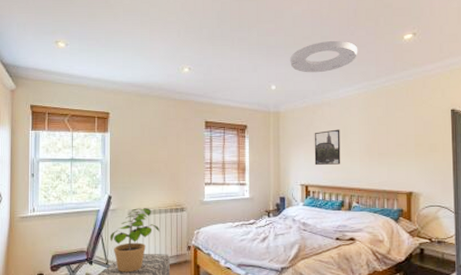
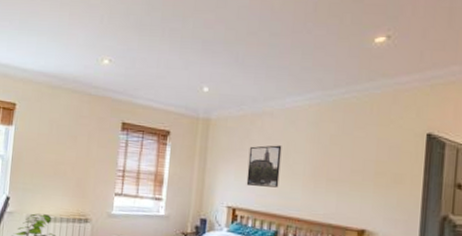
ceiling light: present [290,40,358,73] -> none [229,38,315,76]

